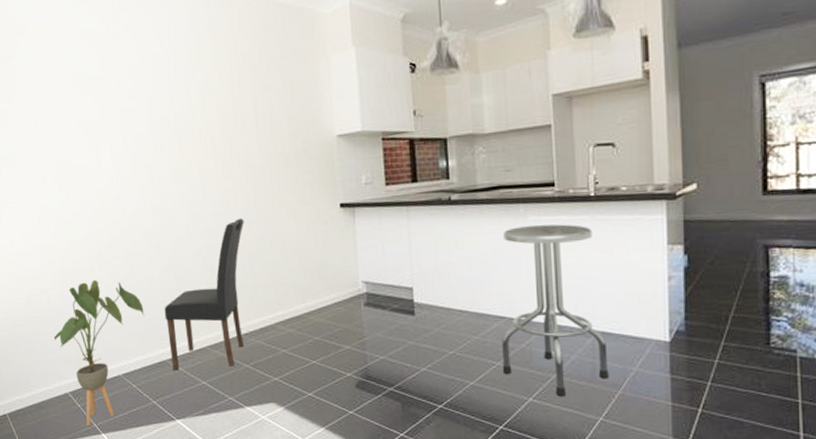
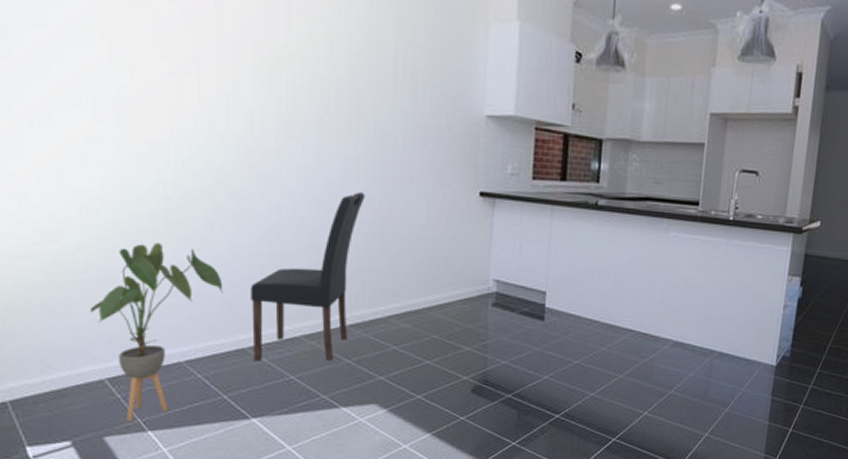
bar stool: present [502,224,609,397] -> none [623,241,726,412]

